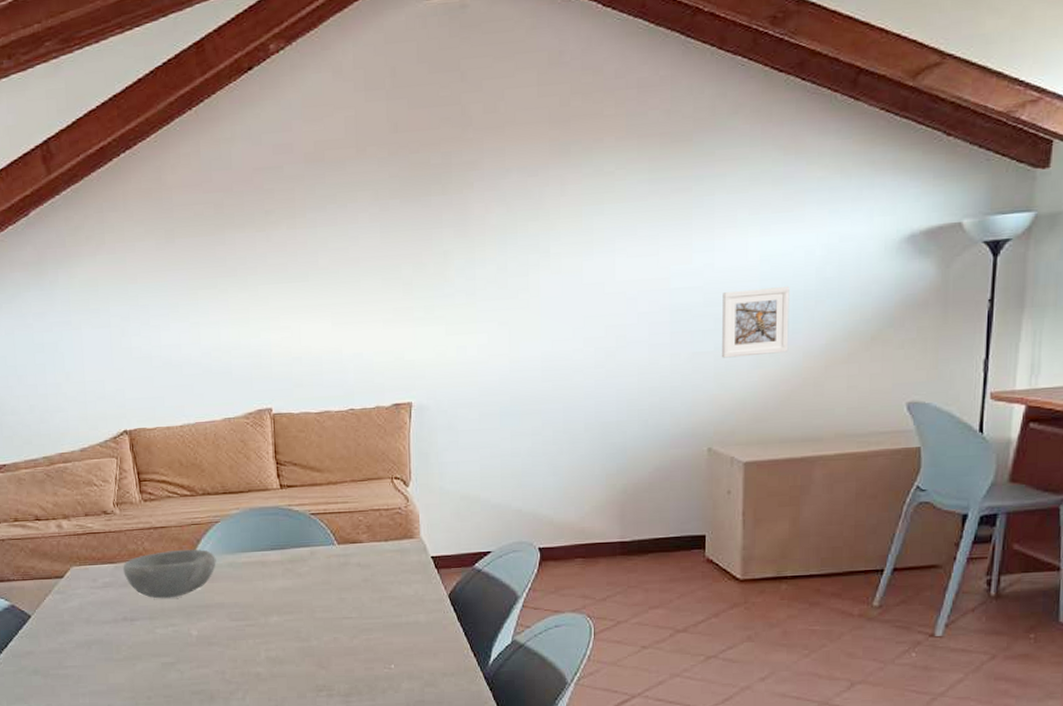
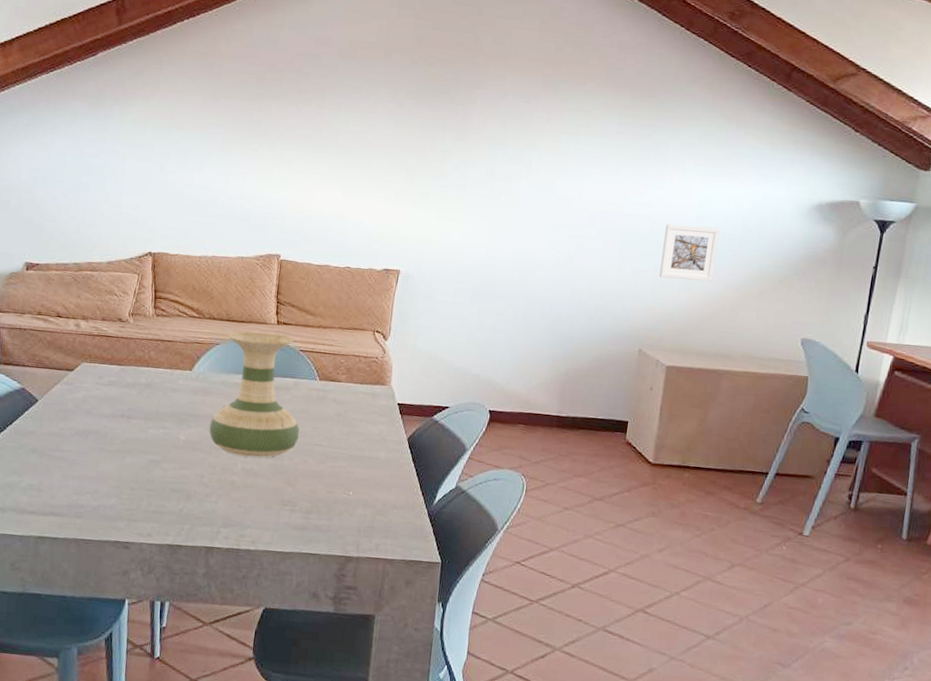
bowl: present [123,549,217,599] -> none [128,362,212,404]
vase: none [223,499,324,643] -> present [209,331,300,458]

